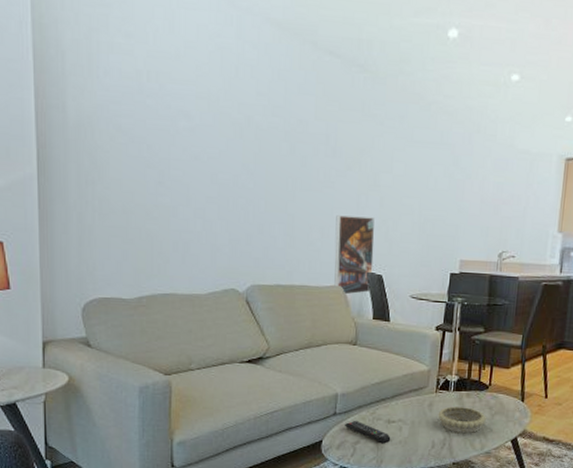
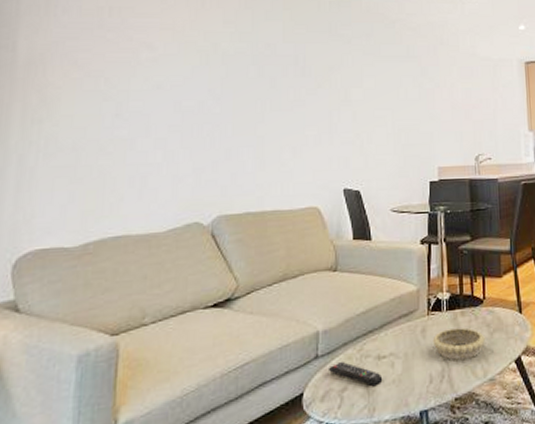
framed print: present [334,215,375,295] -> none [308,132,350,216]

